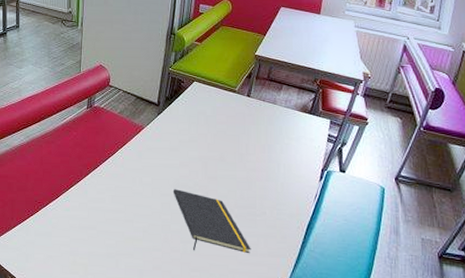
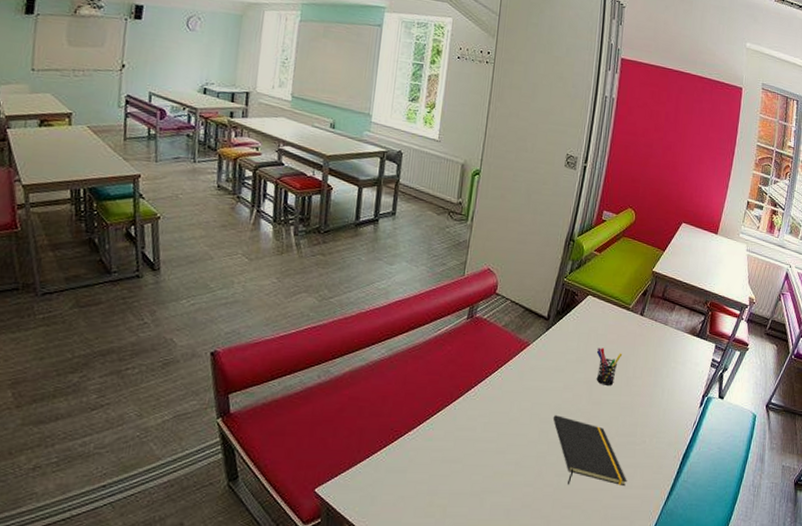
pen holder: none [207,128,233,162] -> present [596,347,623,386]

